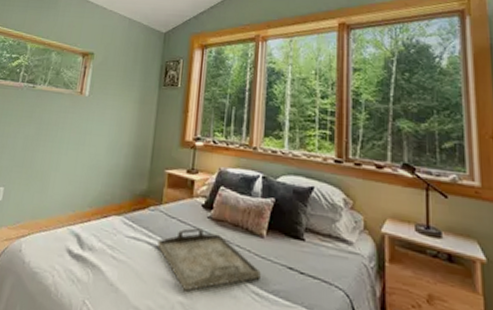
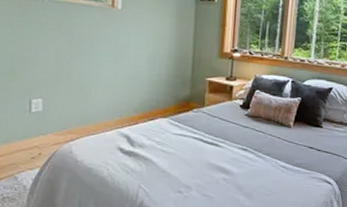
serving tray: present [157,228,261,291] -> none [202,124,288,170]

